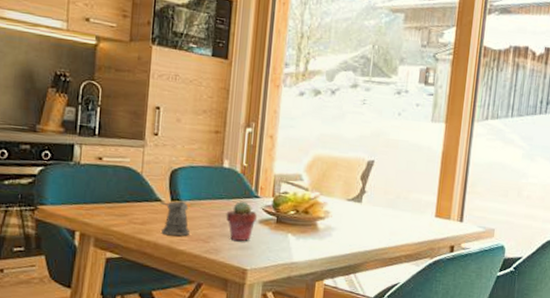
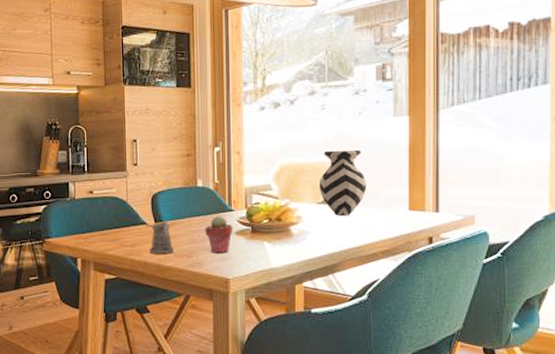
vase: none [350,147,399,216] -> present [319,149,367,215]

